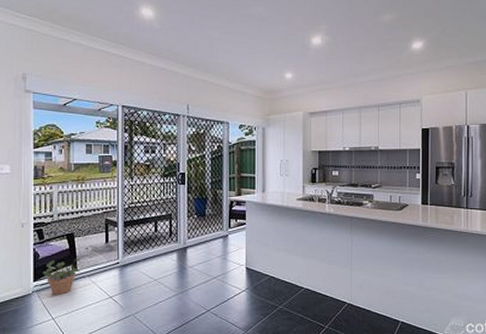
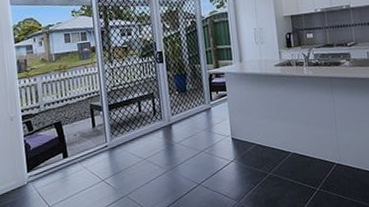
potted plant: present [43,258,84,295] -> none [35,145,74,184]

